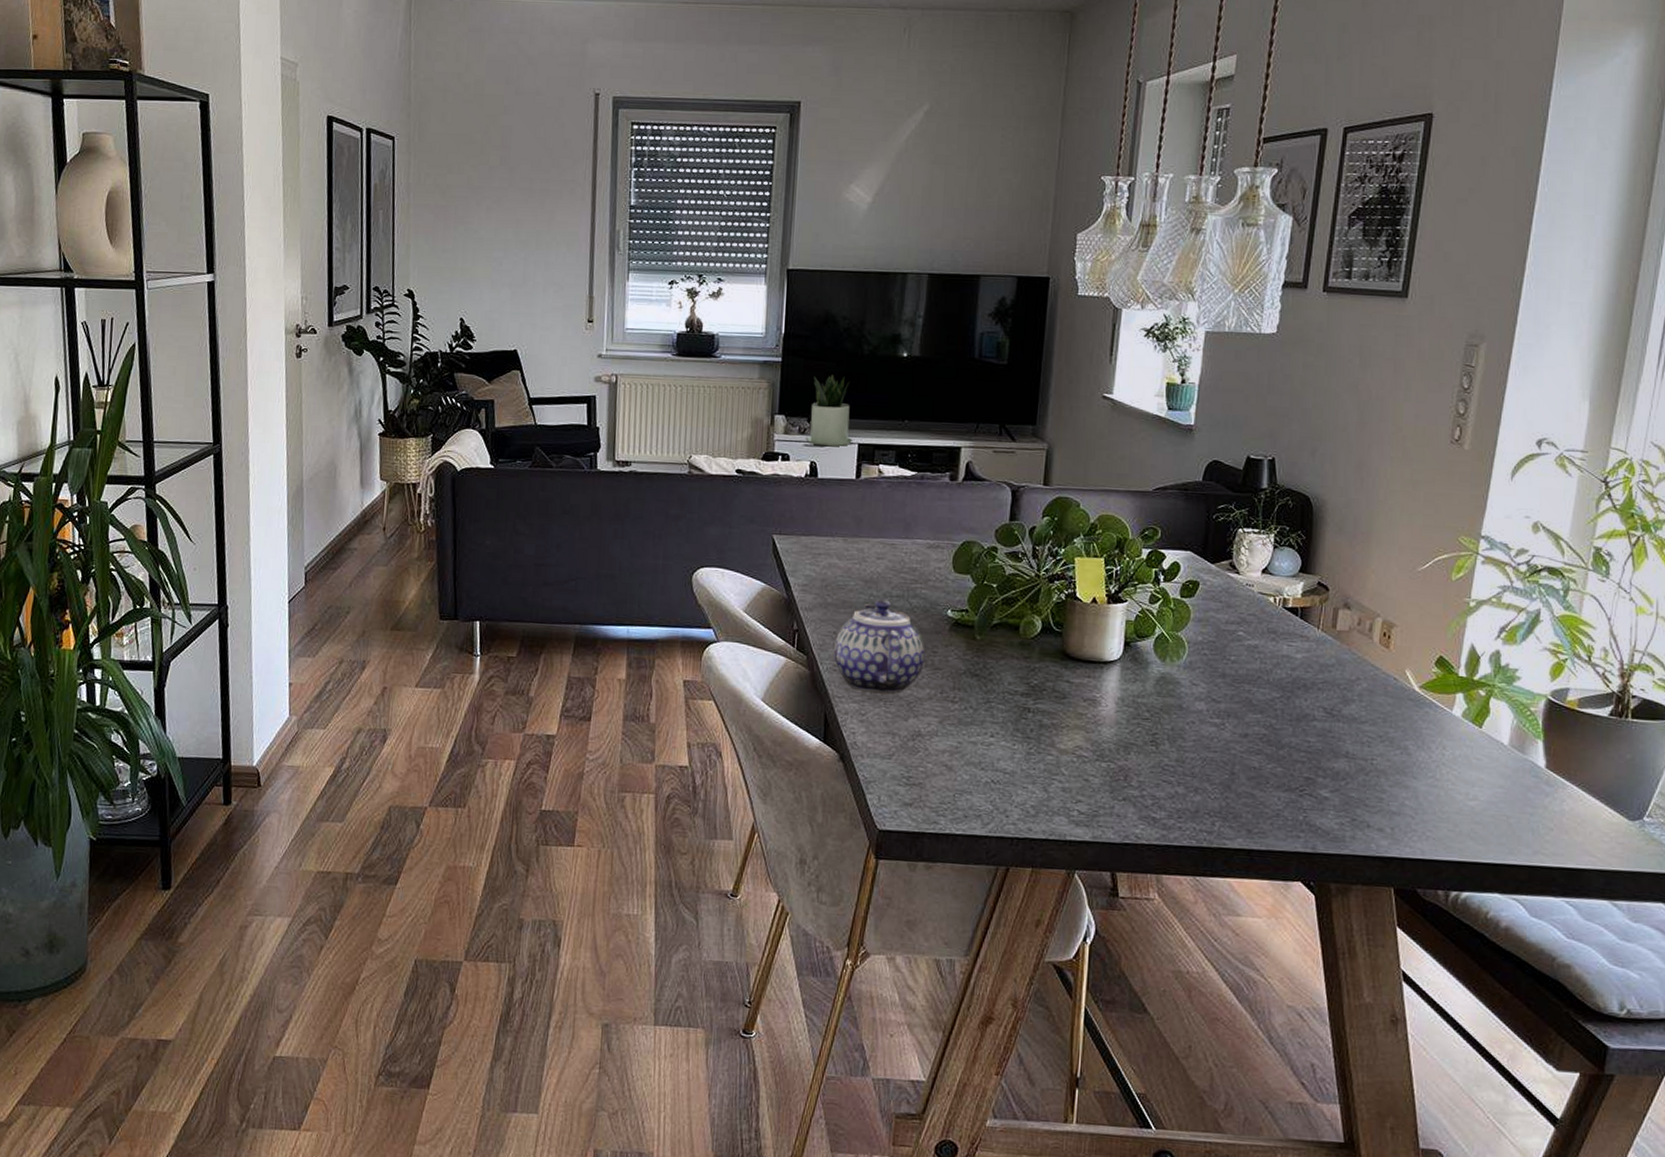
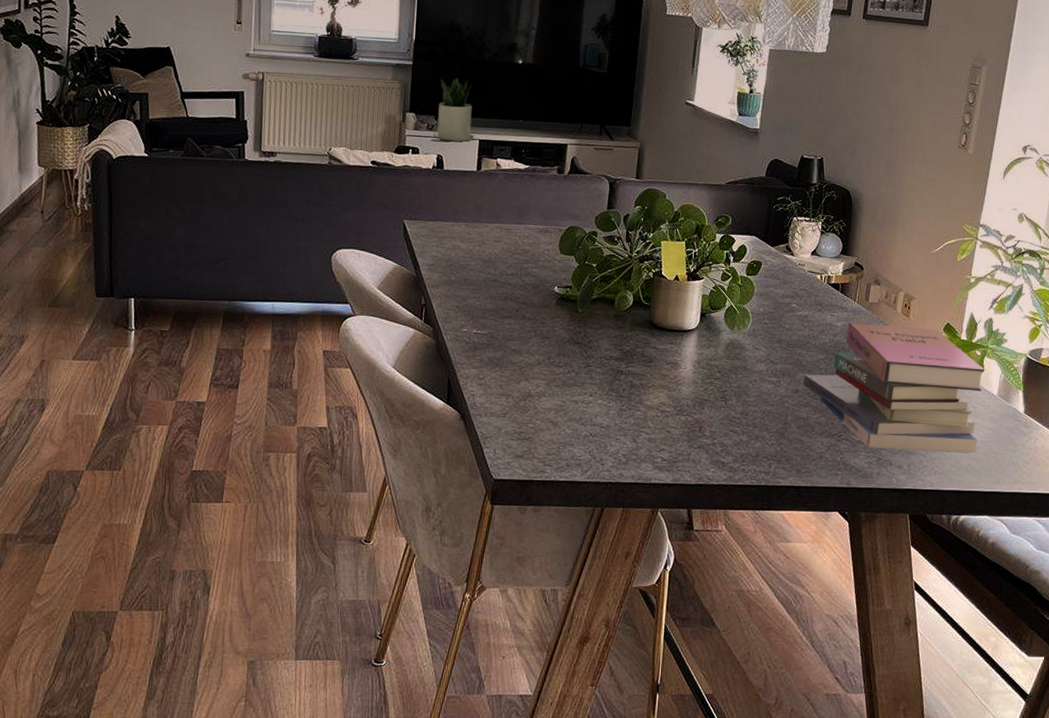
teapot: present [834,598,925,694] -> none [457,276,535,361]
books: none [1253,653,1492,816] -> present [803,322,985,454]

